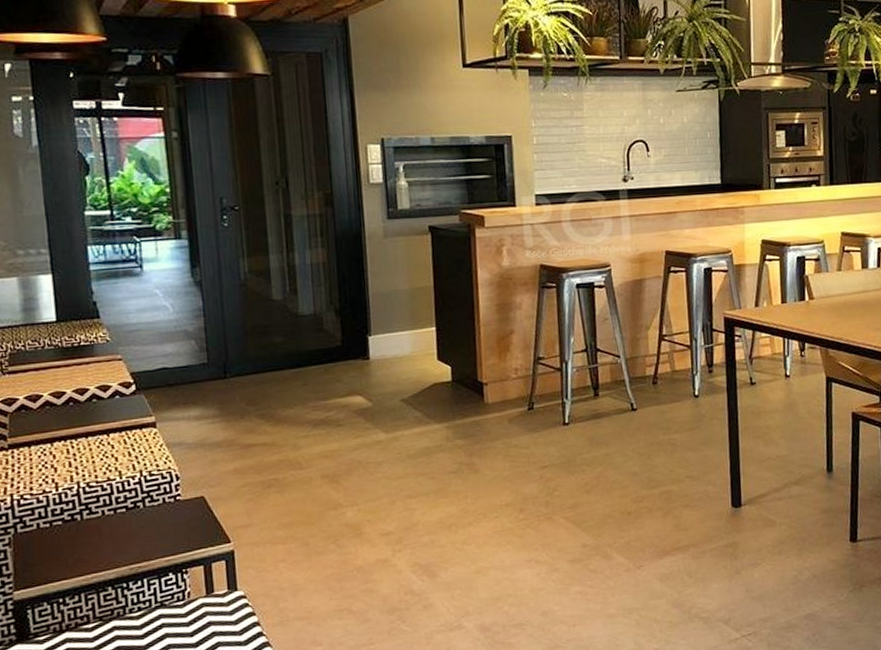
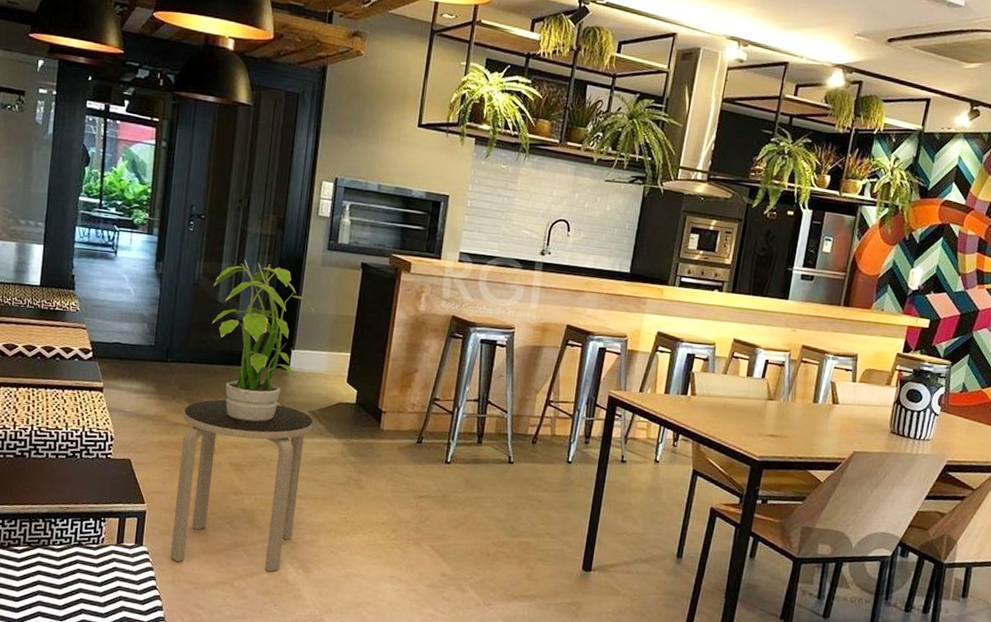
side table: none [257,399,409,600] -> present [170,399,314,572]
potted plant: none [264,246,386,427] -> present [211,260,315,423]

